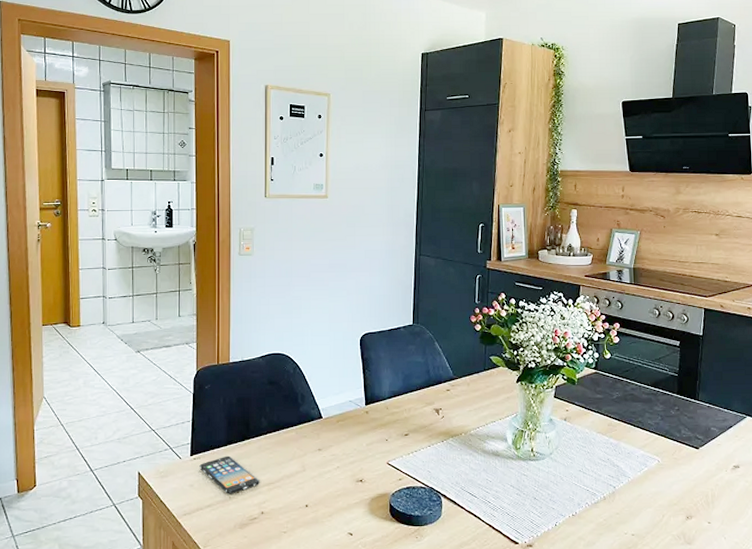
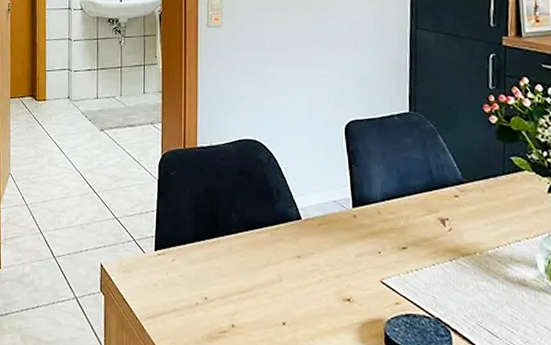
smartphone: present [199,455,260,494] -> none [164,254,230,300]

